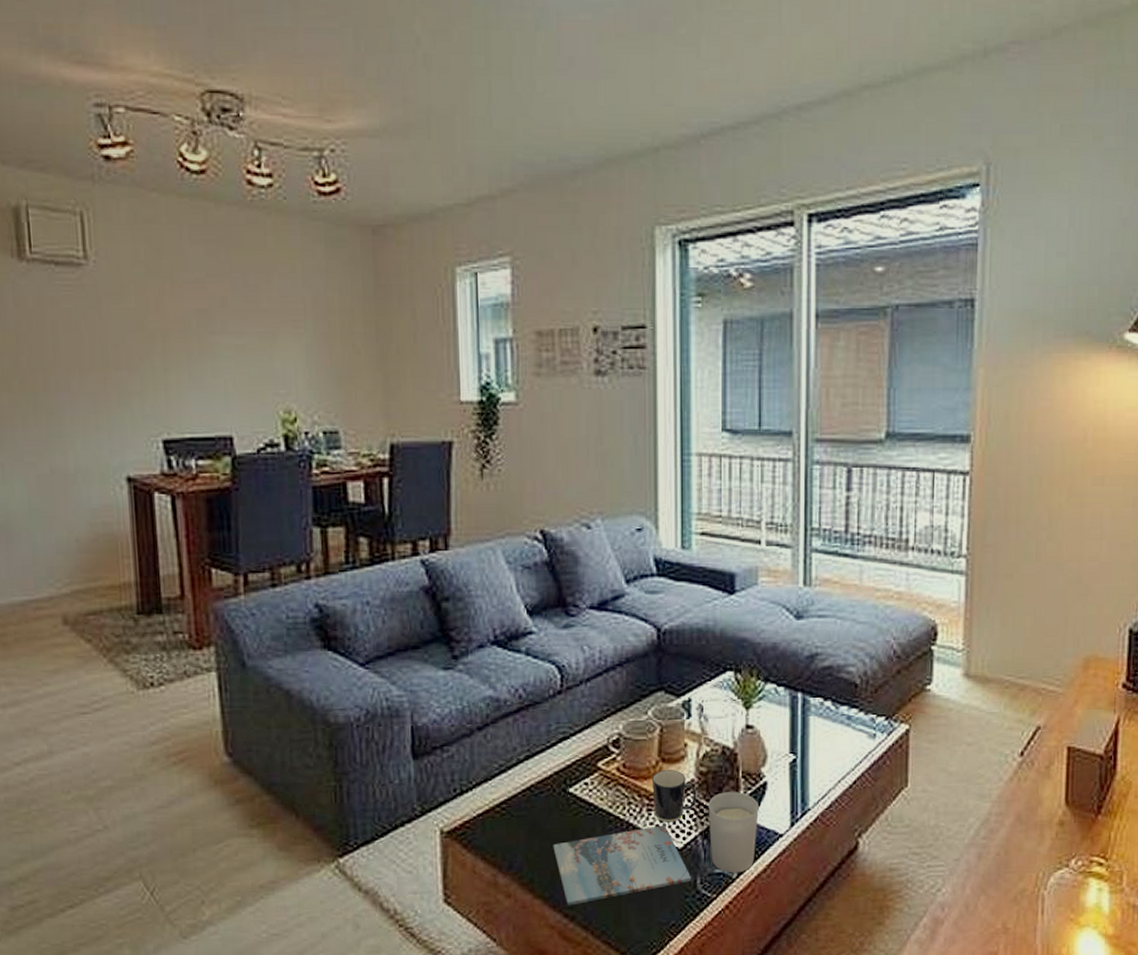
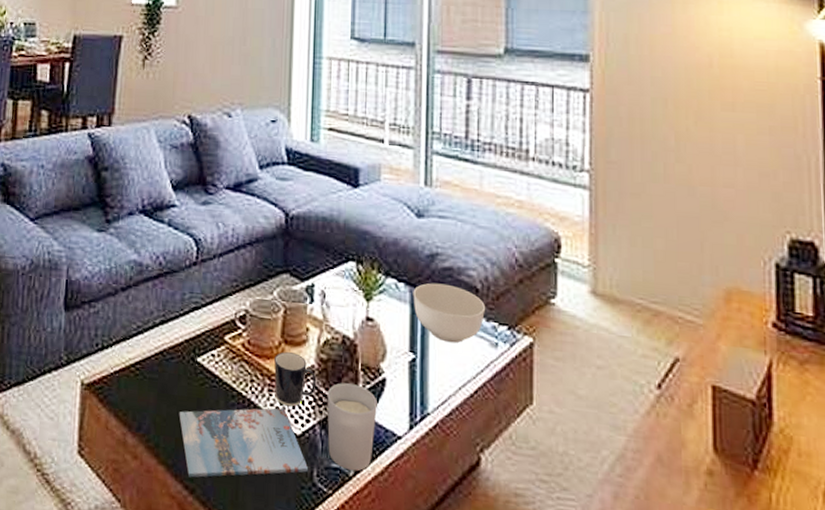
bowl: none [793,683,865,740] -> present [413,283,486,343]

